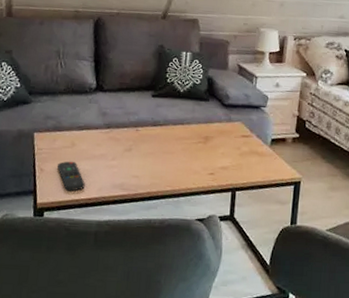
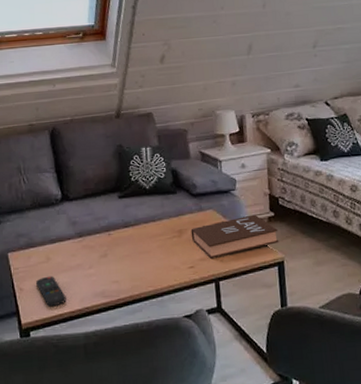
book: none [216,133,300,169] -> present [191,214,279,259]

